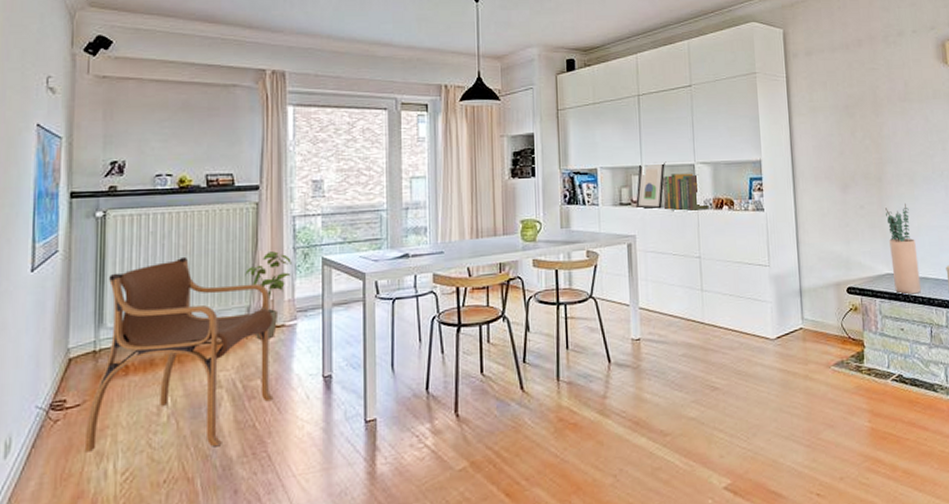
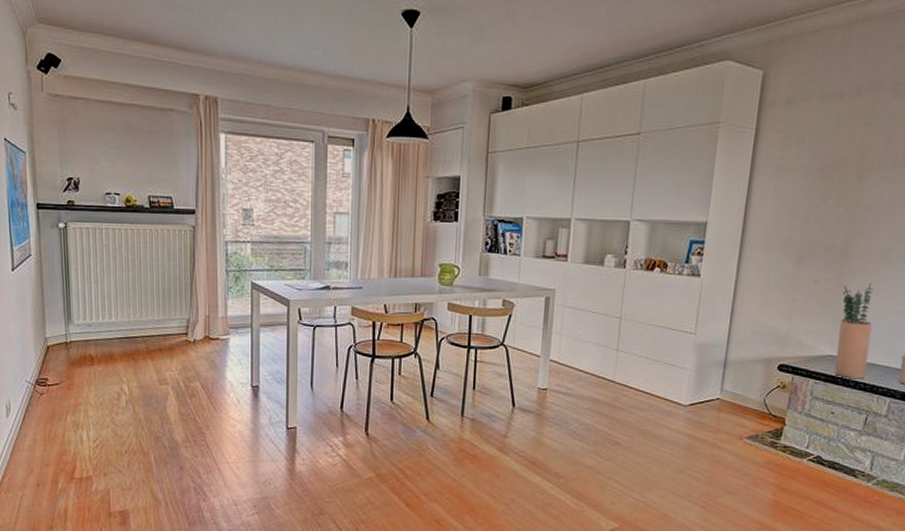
armchair: present [84,256,274,452] -> none [64,269,210,430]
house plant: present [245,251,292,339] -> none [184,272,225,348]
picture frame: present [636,163,665,209] -> none [560,217,597,265]
books: present [663,173,709,212] -> none [590,229,639,271]

